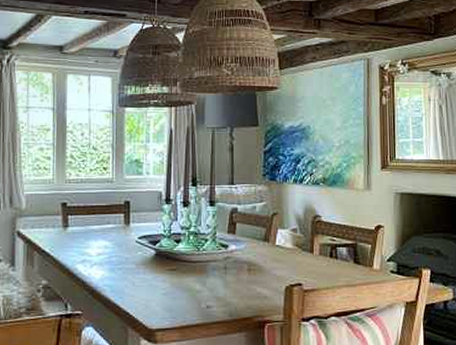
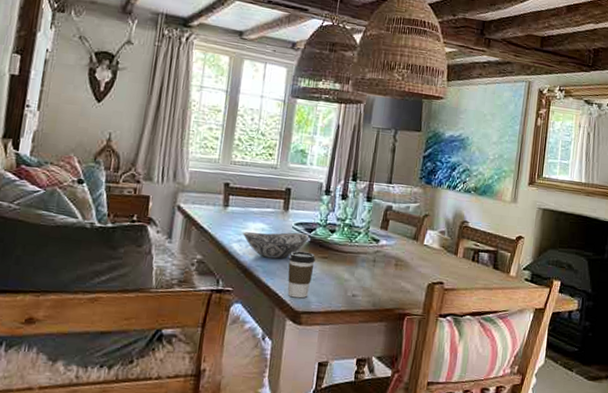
decorative bowl: none [85,246,155,276] -> present [242,232,310,259]
coffee cup: none [135,266,163,315] -> present [287,251,315,299]

